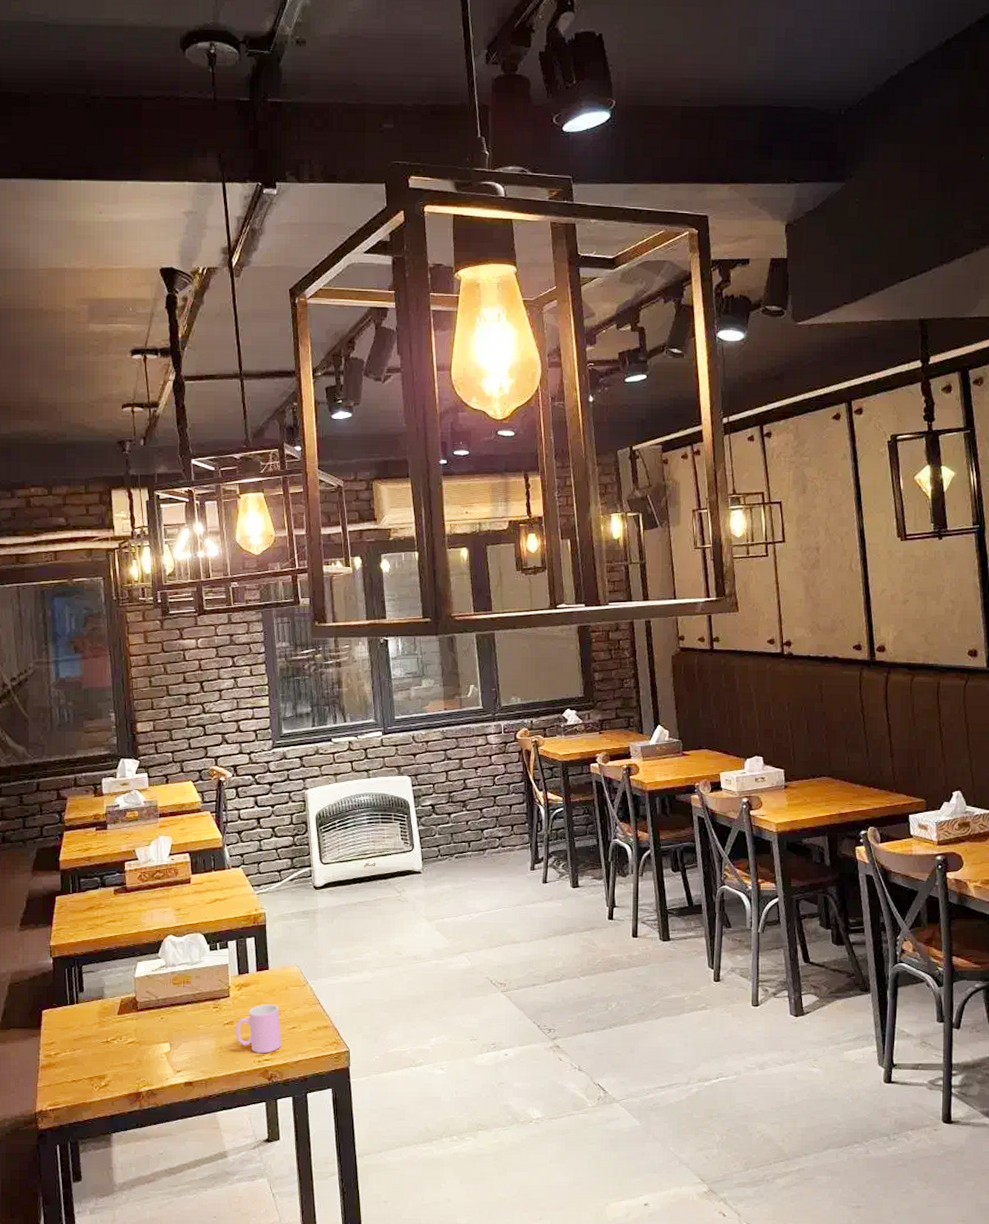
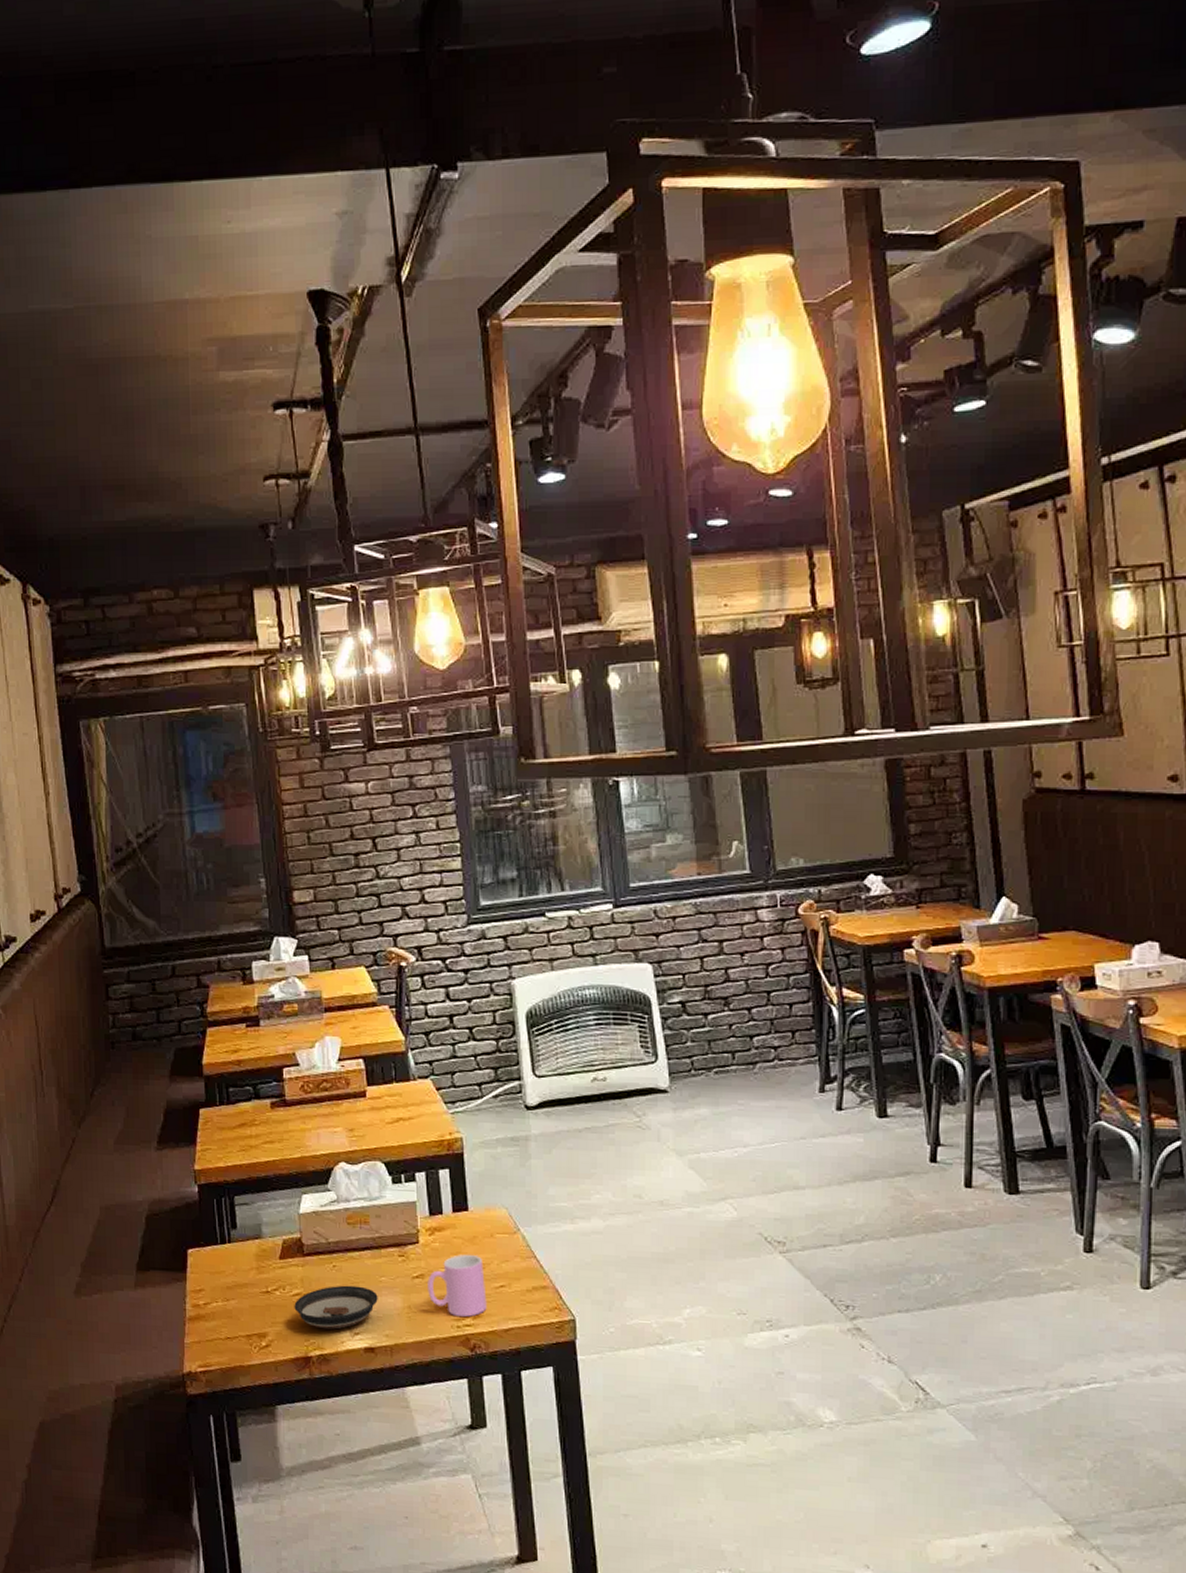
saucer: none [129,1033,196,1069] -> present [294,1285,378,1330]

